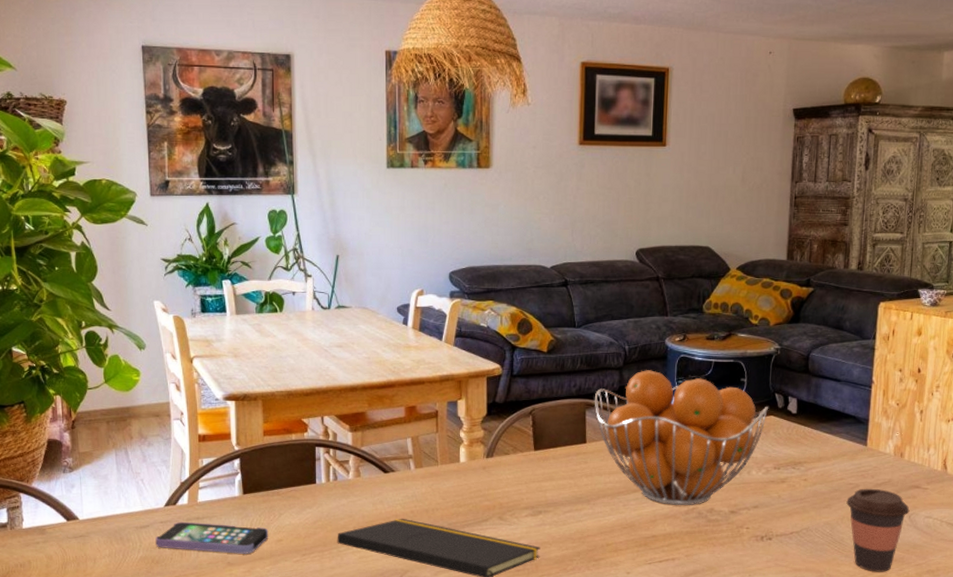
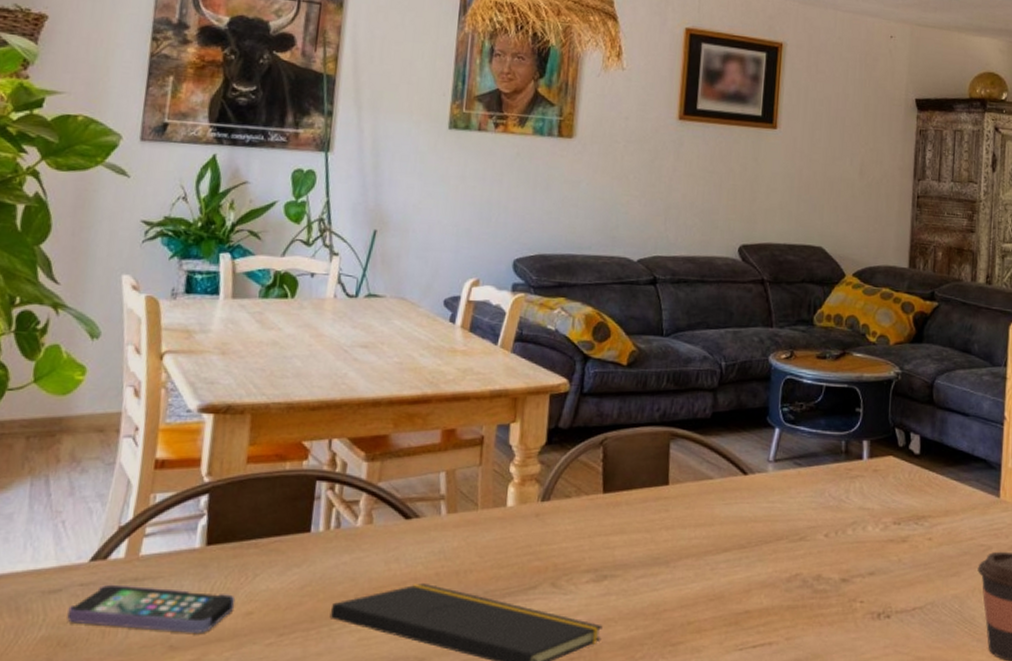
fruit basket: present [594,370,769,506] -> none [681,393,888,571]

